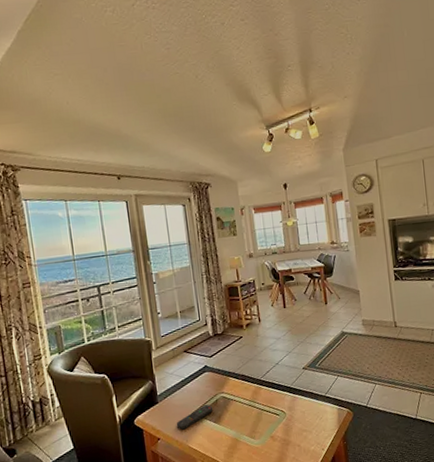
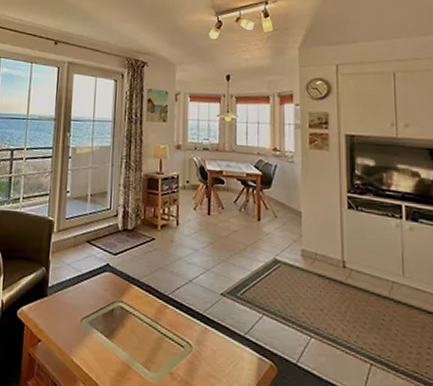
remote control: present [176,404,213,430] -> none [62,312,107,337]

